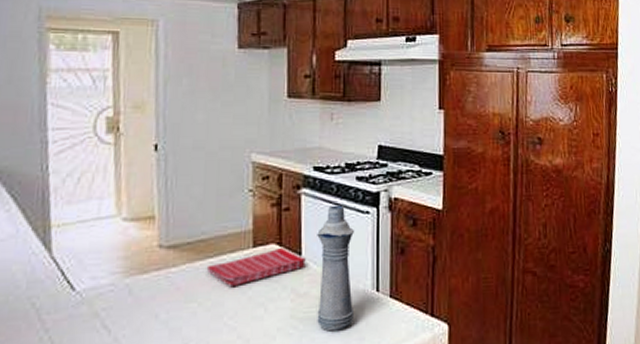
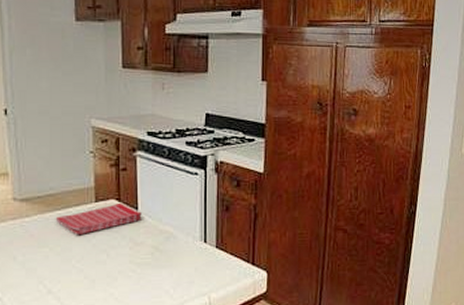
bottle: present [317,205,355,332] -> none [151,167,185,275]

